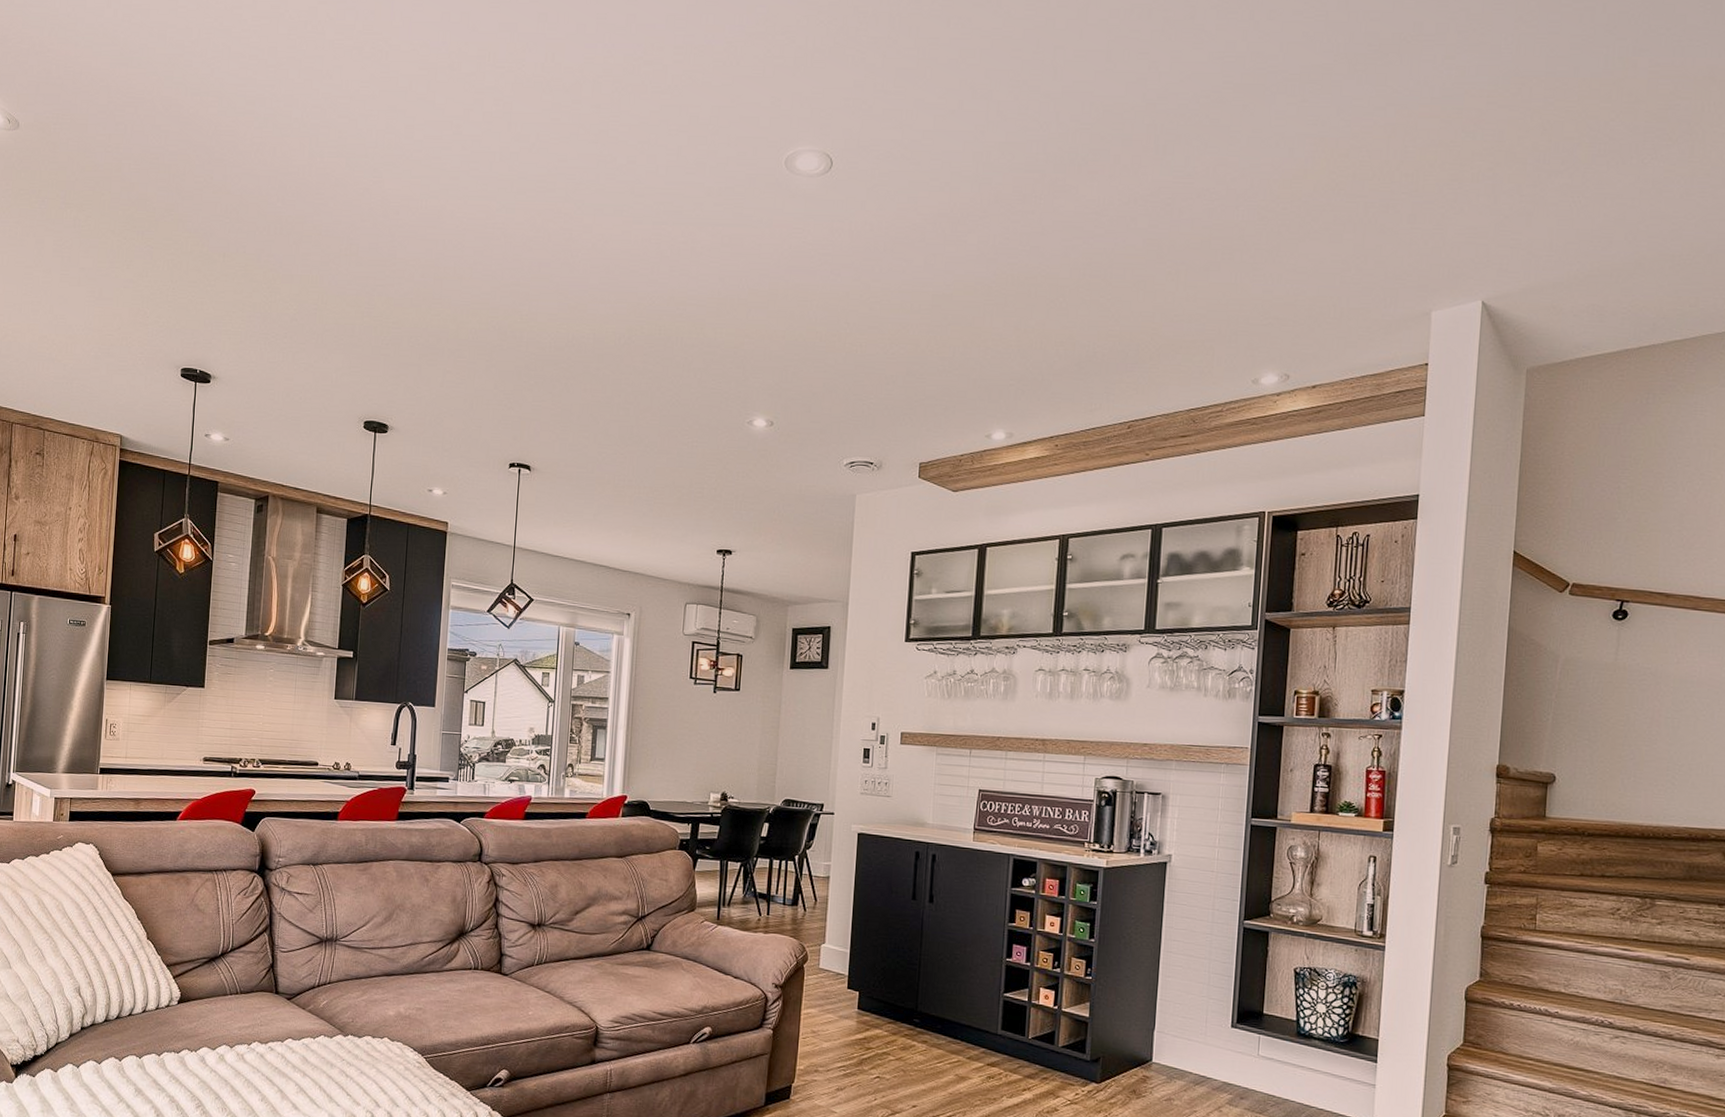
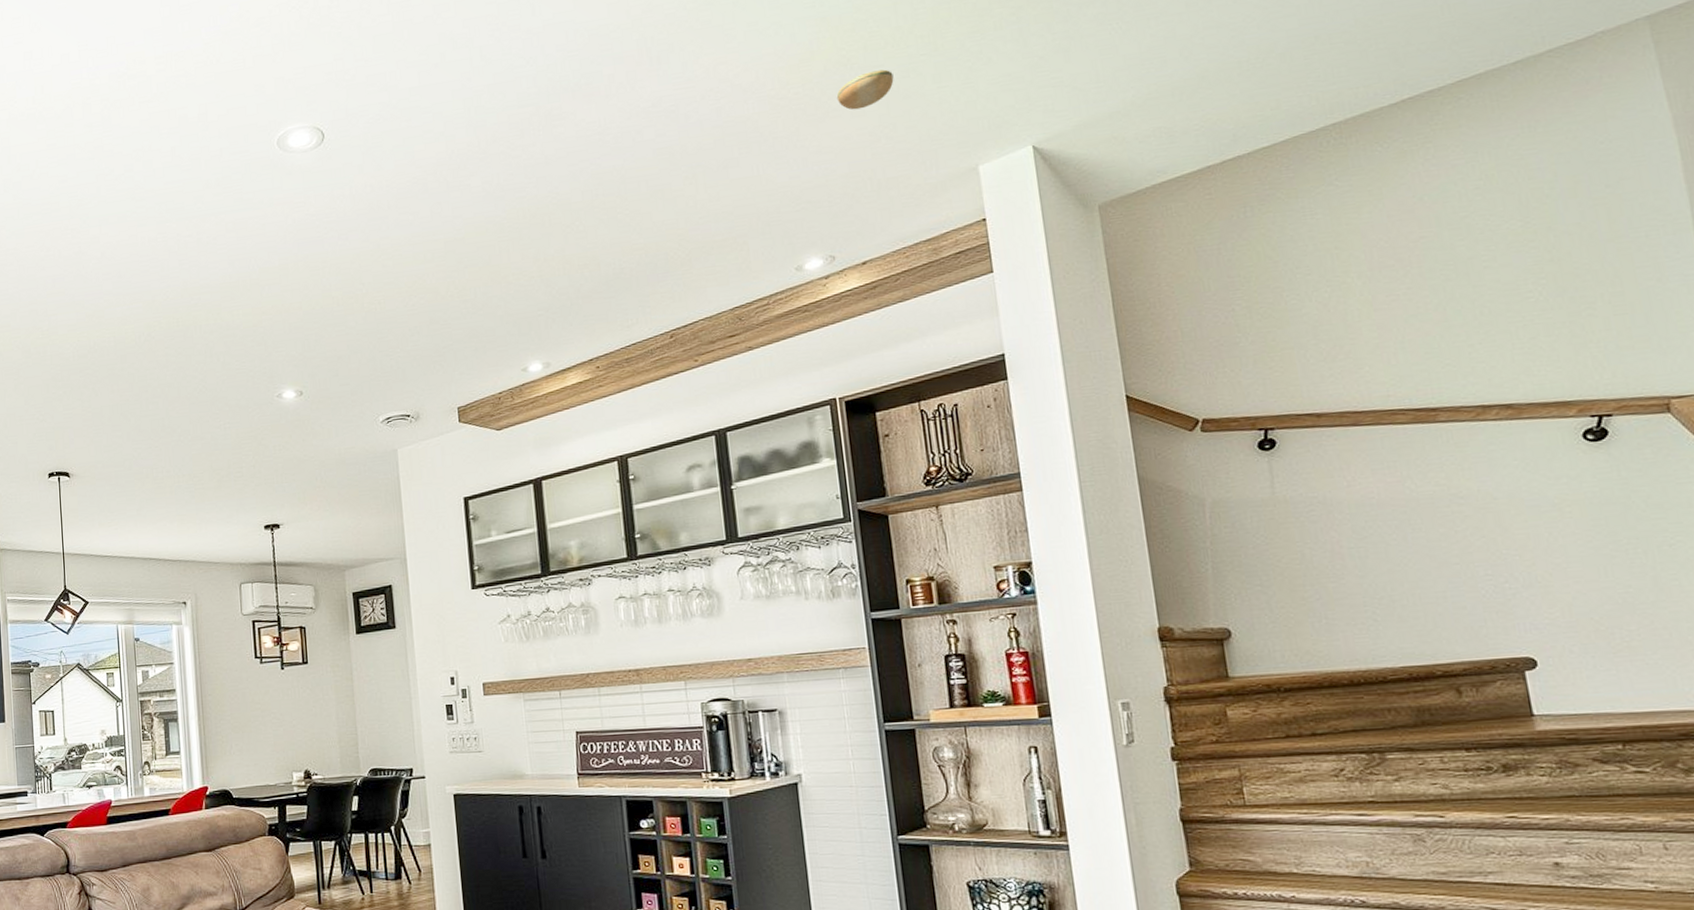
smoke detector: none [1319,200,1374,236] -> present [836,69,894,110]

